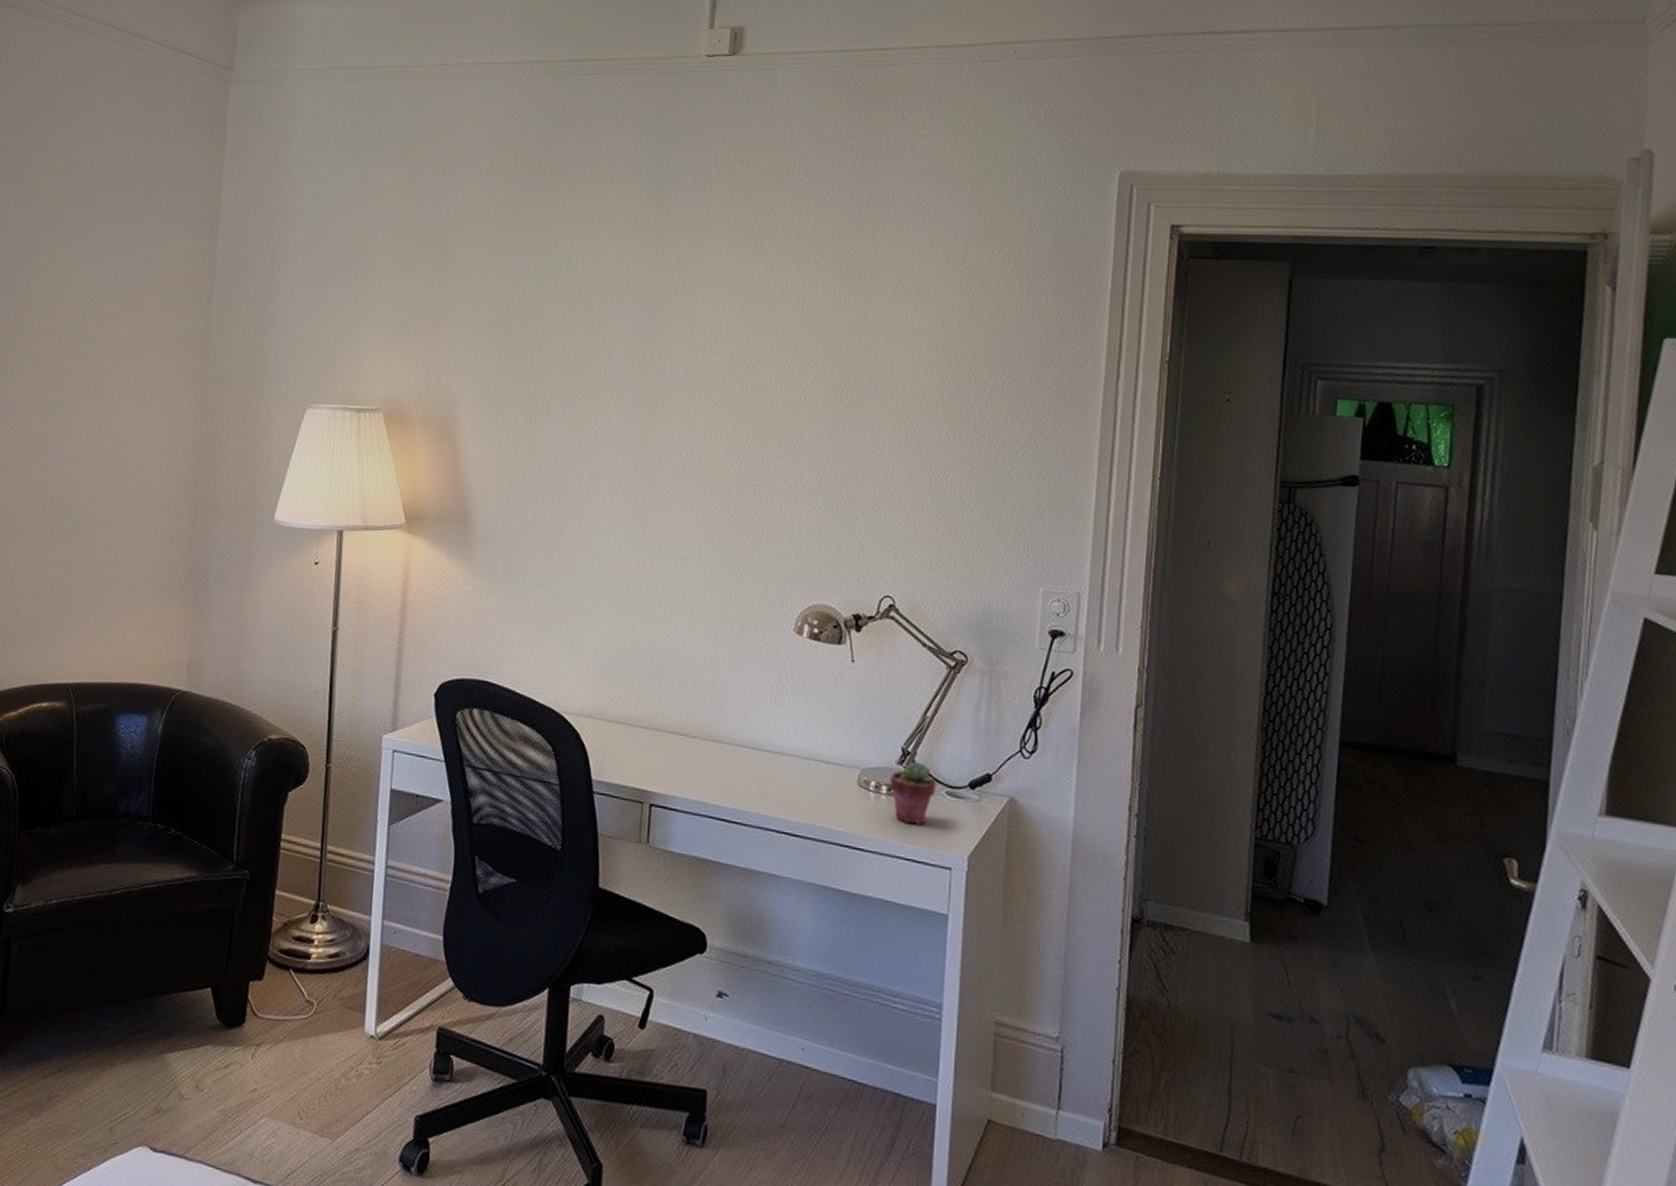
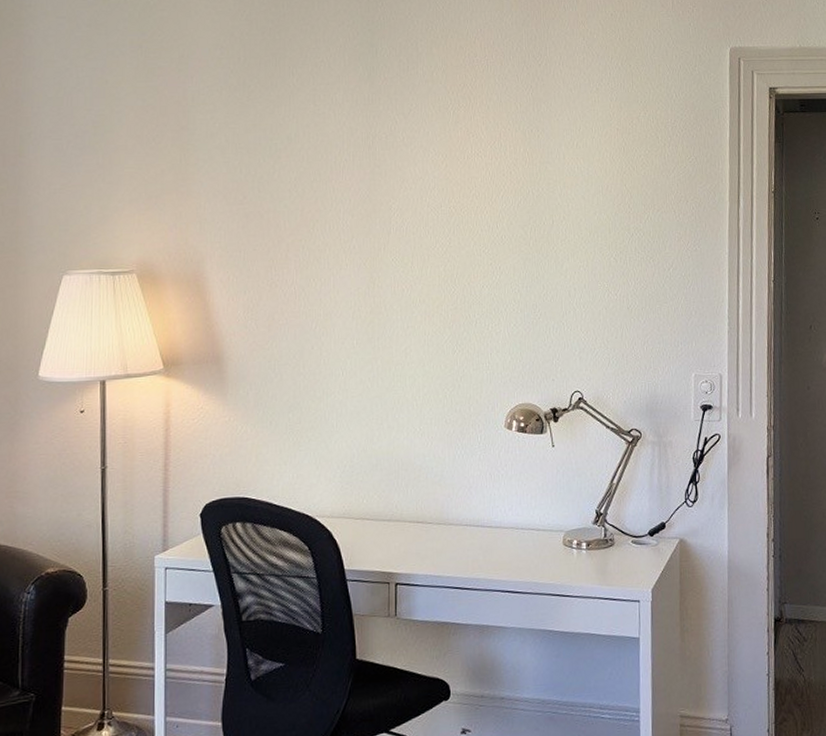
potted succulent: present [889,761,936,825] -> none [588,519,624,571]

